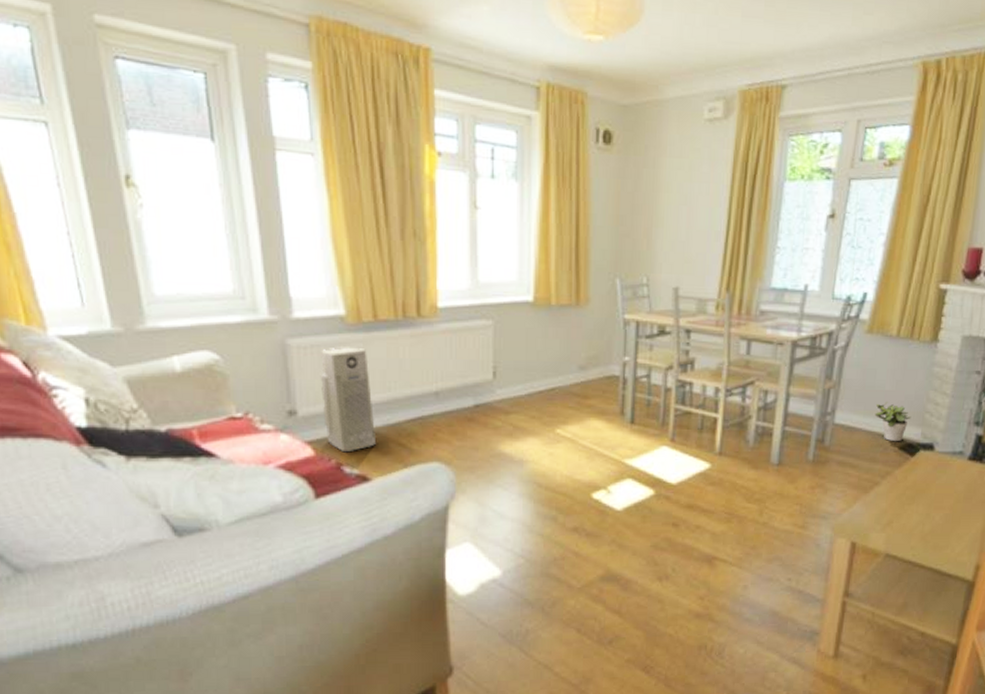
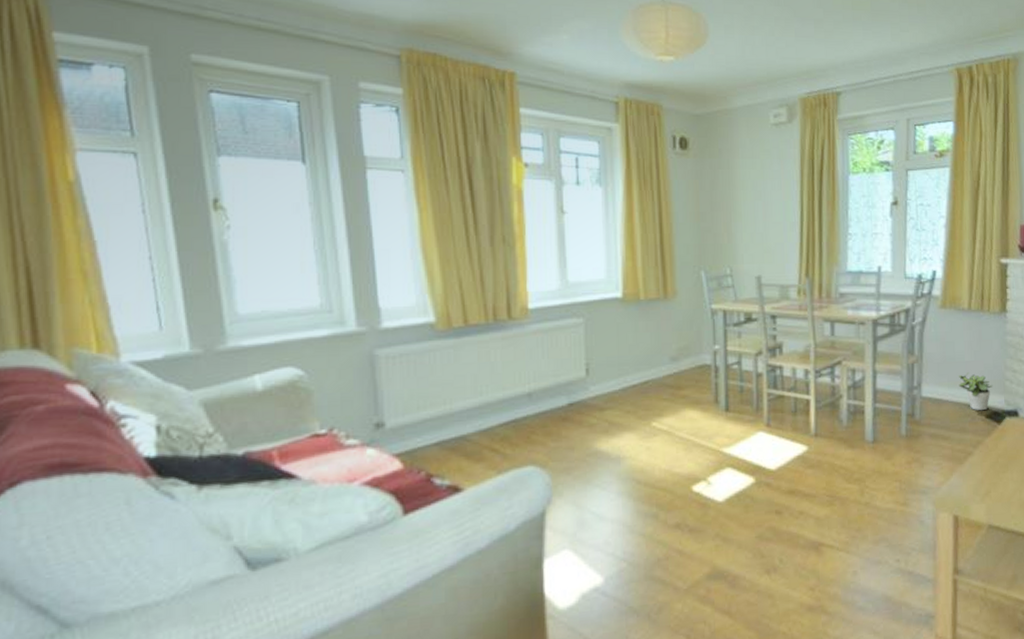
air purifier: present [320,347,377,453] -> none [409,353,469,463]

